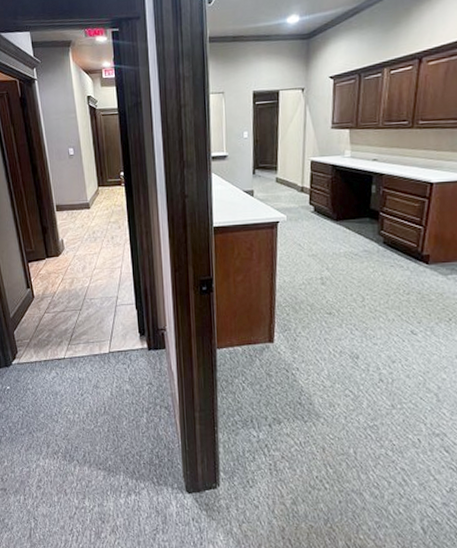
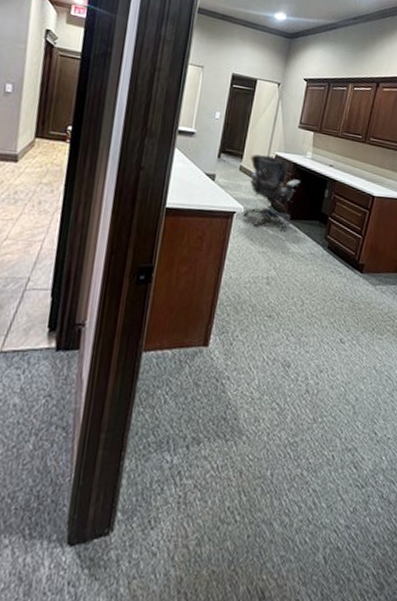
office chair: none [285,163,343,233] -> present [243,154,301,230]

